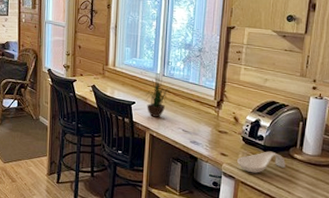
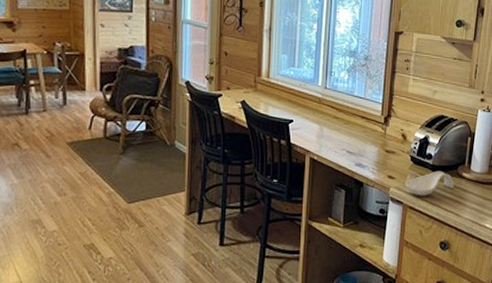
potted plant: present [145,72,171,117] -> none [304,84,334,137]

